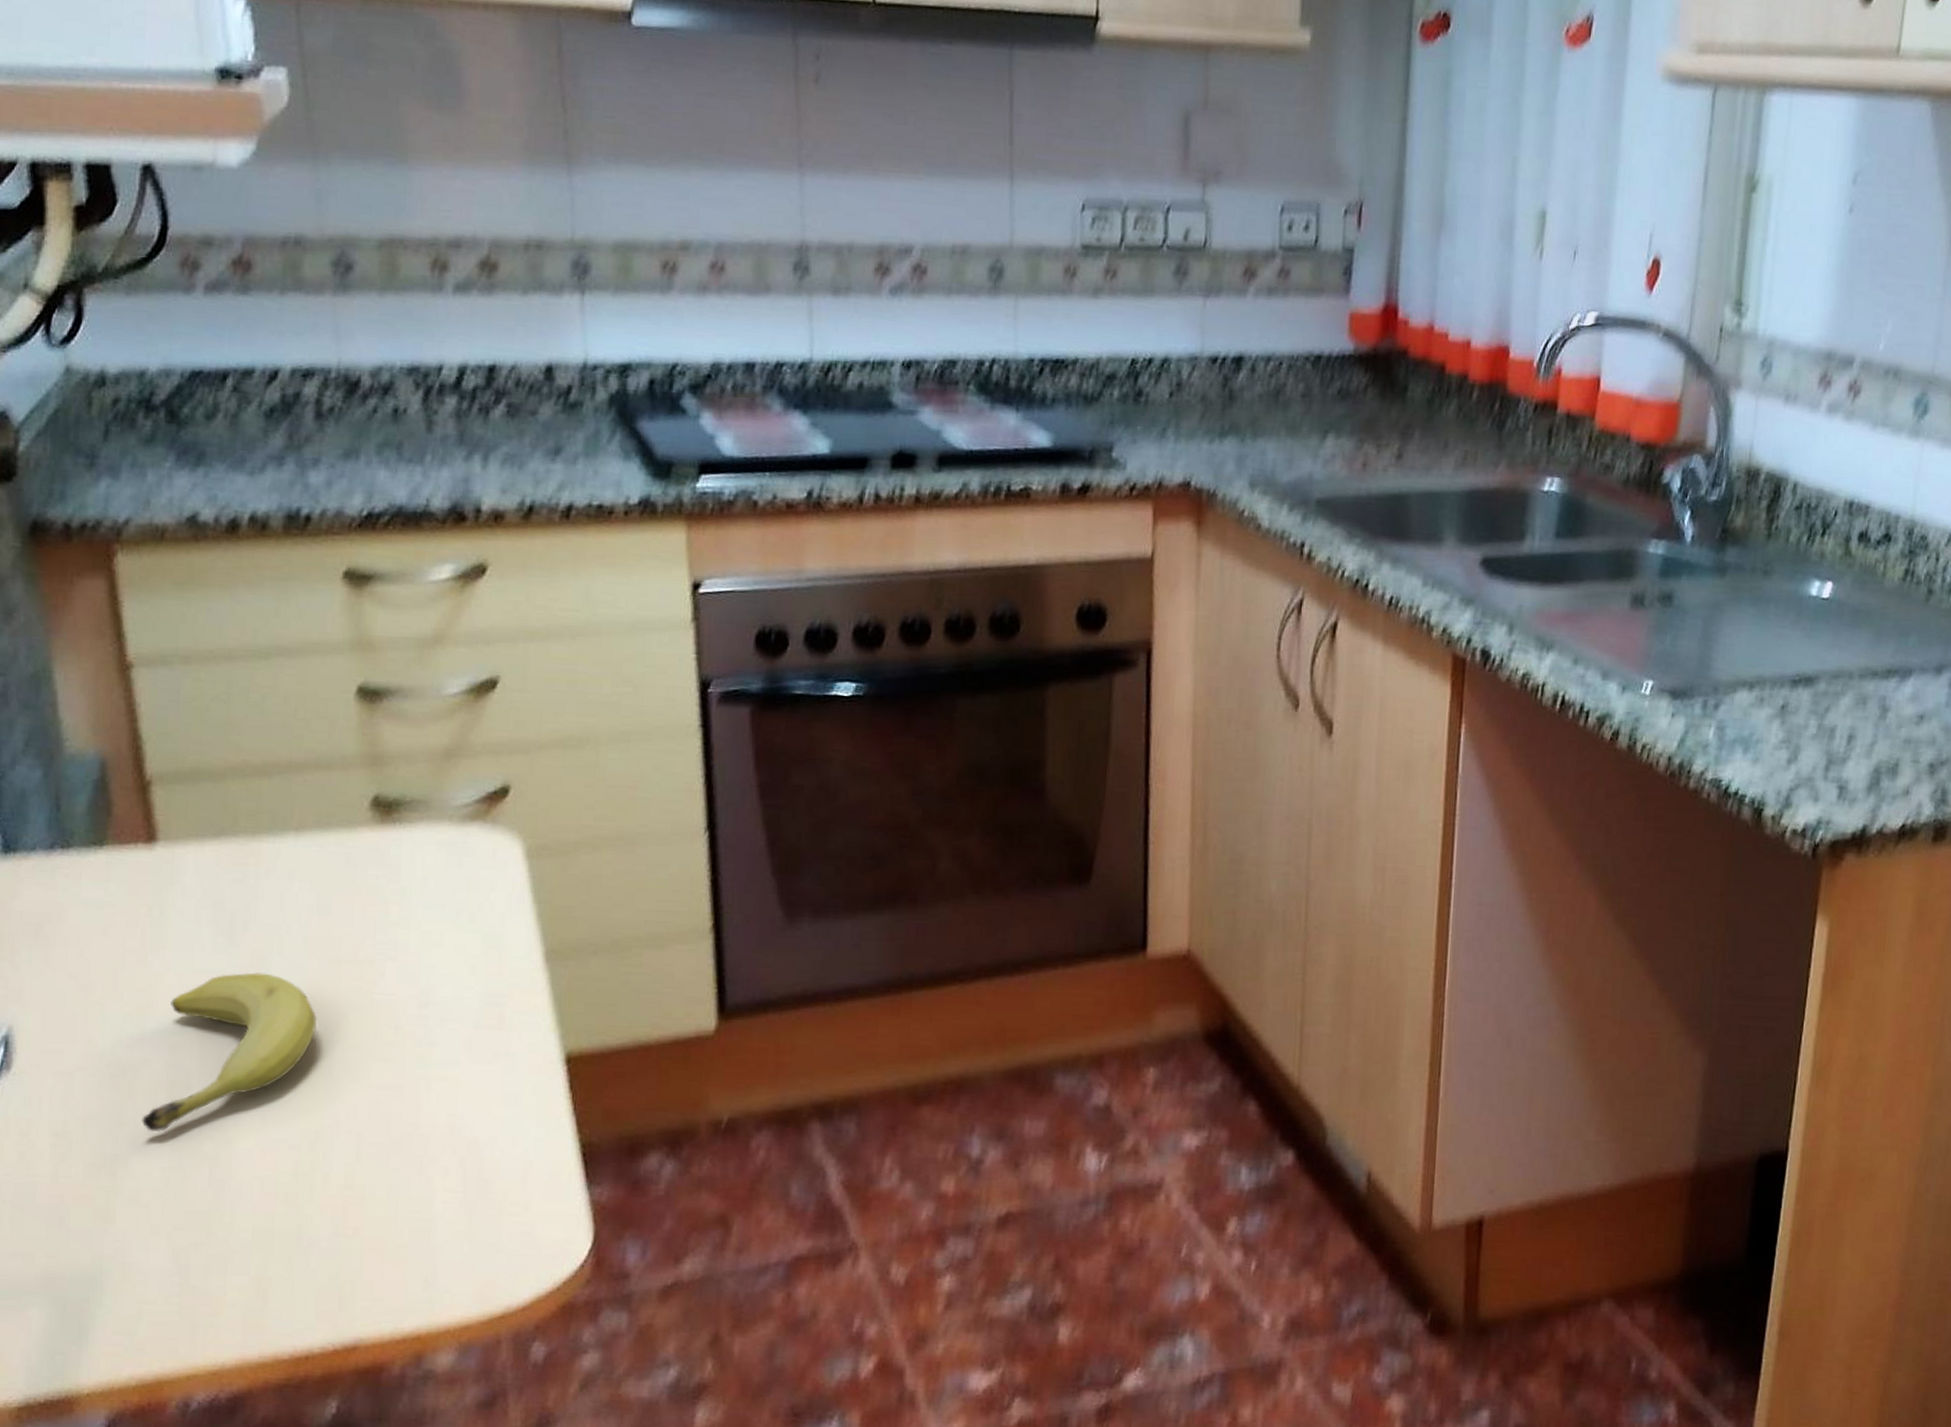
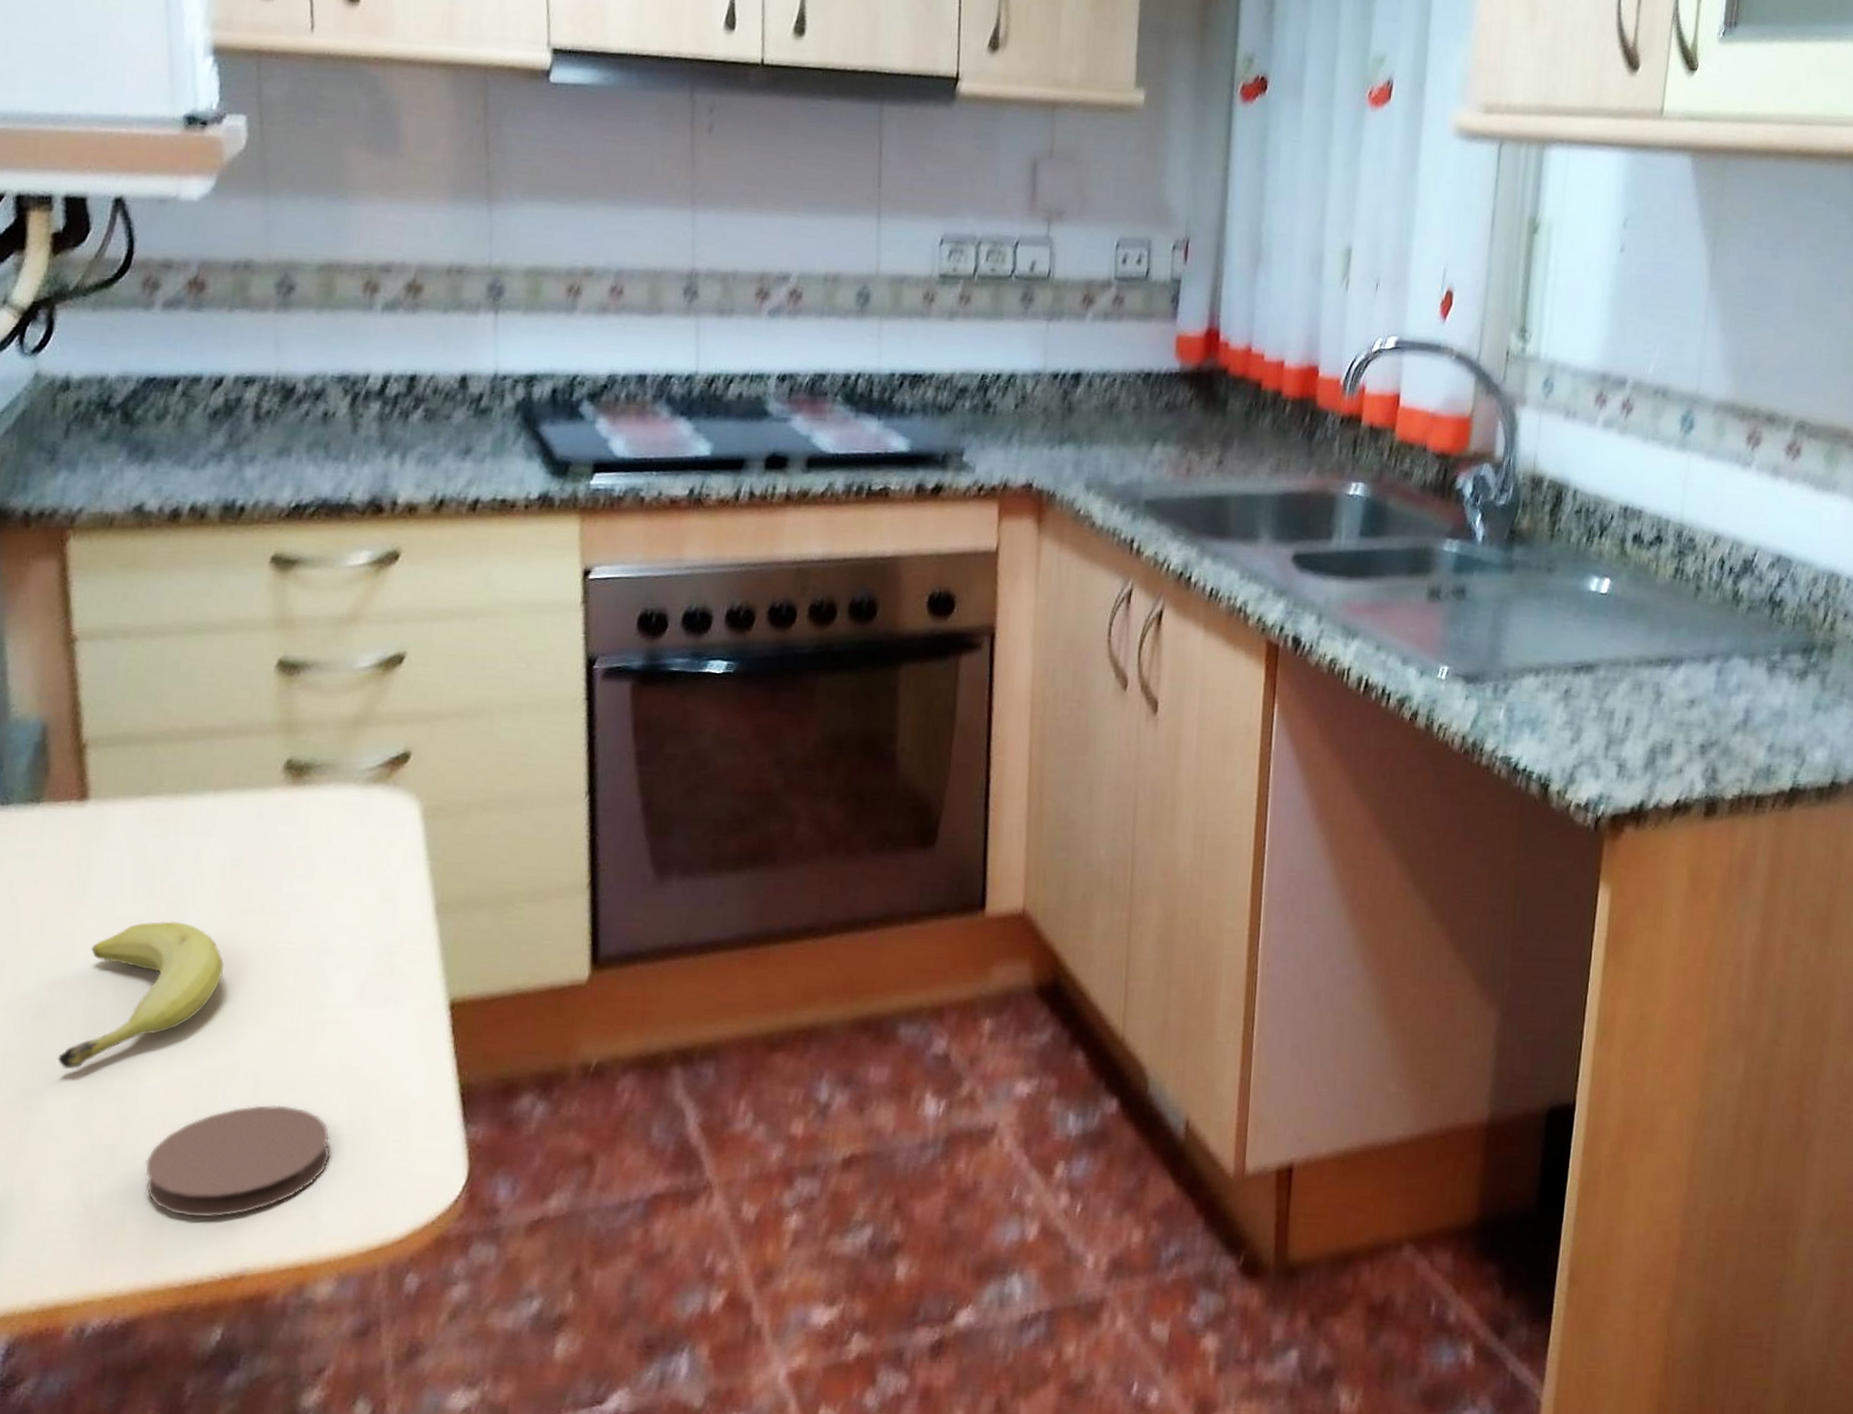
coaster: none [243,1166,444,1287] -> present [144,1104,331,1218]

